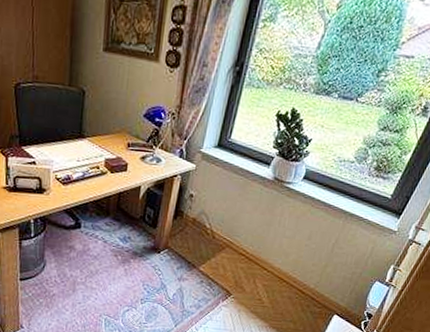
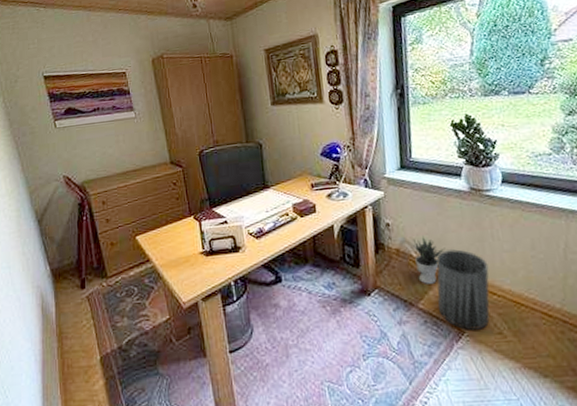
potted plant: none [205,211,237,253] -> present [412,236,446,284]
trash can: none [215,227,268,294] -> present [436,249,490,330]

